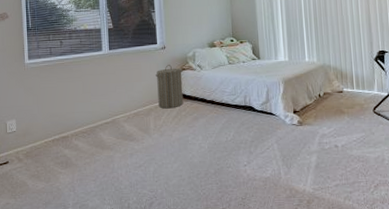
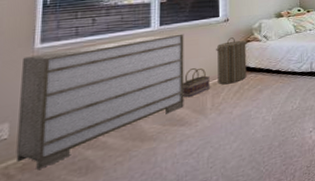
dresser: none [19,57,132,158] -> present [15,33,184,170]
basket: none [130,91,152,117] -> present [183,68,210,98]

